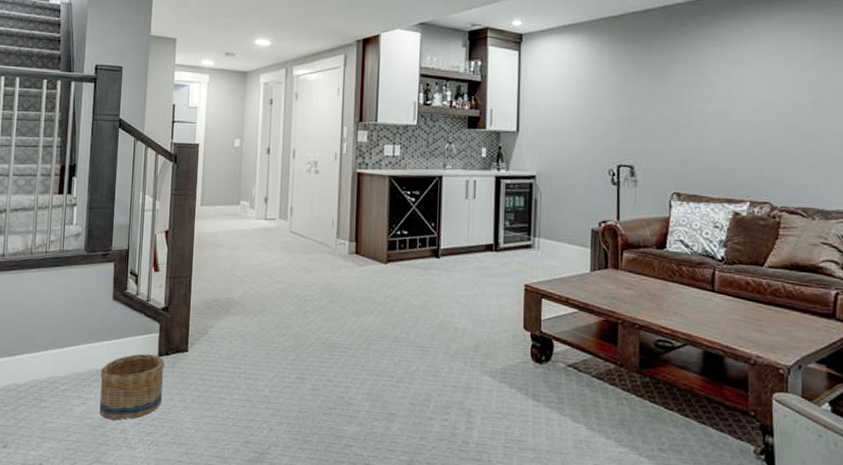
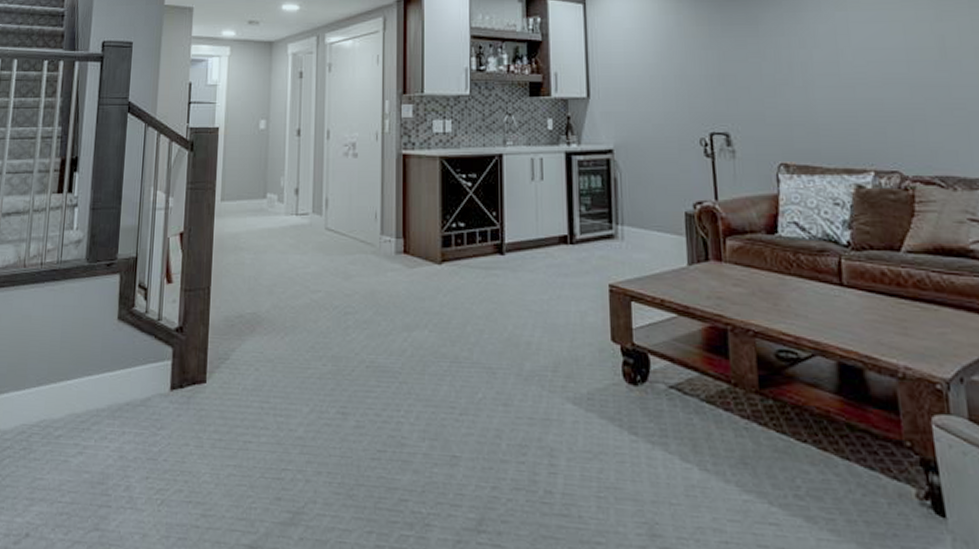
basket: present [99,353,165,420] -> none [99,387,178,474]

